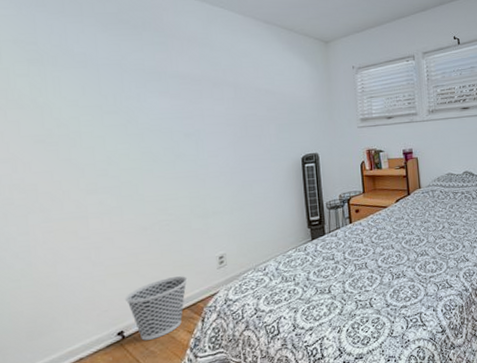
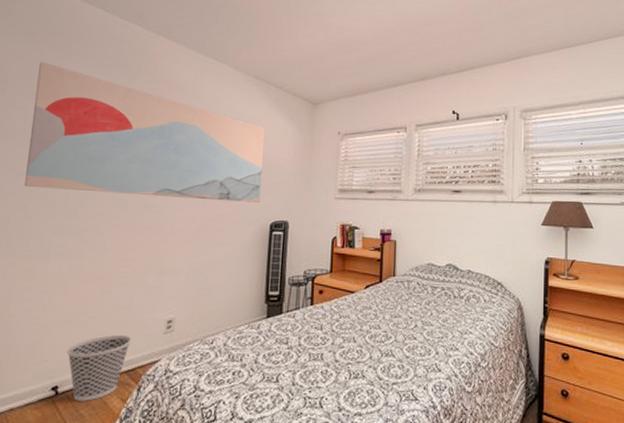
wall art: none [33,24,288,154] -> present [24,61,265,203]

